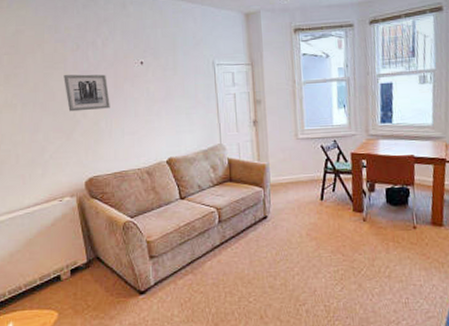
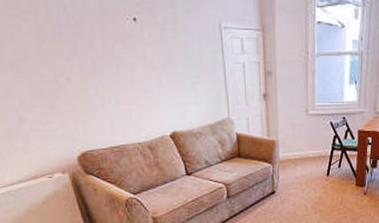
wall art: present [64,74,110,112] -> none [36,28,100,75]

